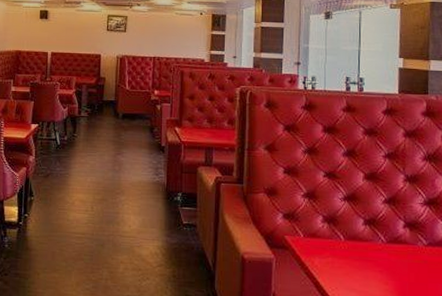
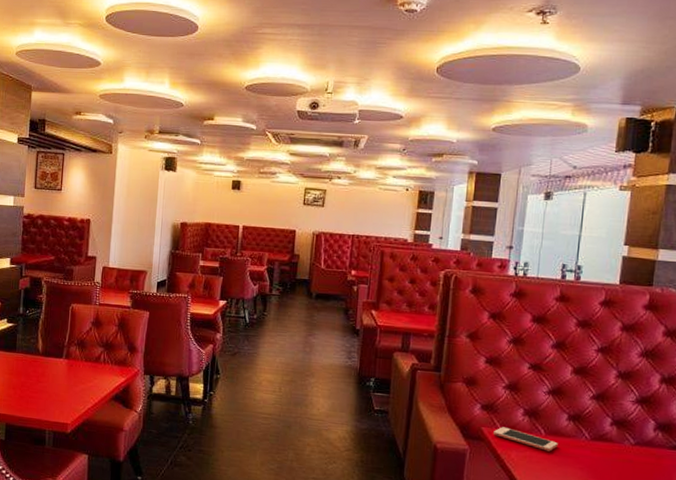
cell phone: none [297,234,357,256] -> present [494,427,558,452]

